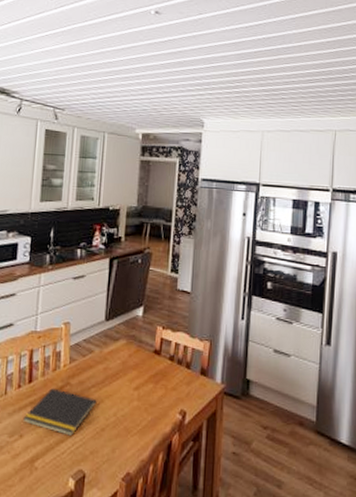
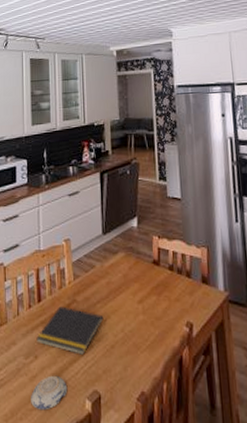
decorative bowl: none [11,454,52,487] -> present [31,375,68,411]

